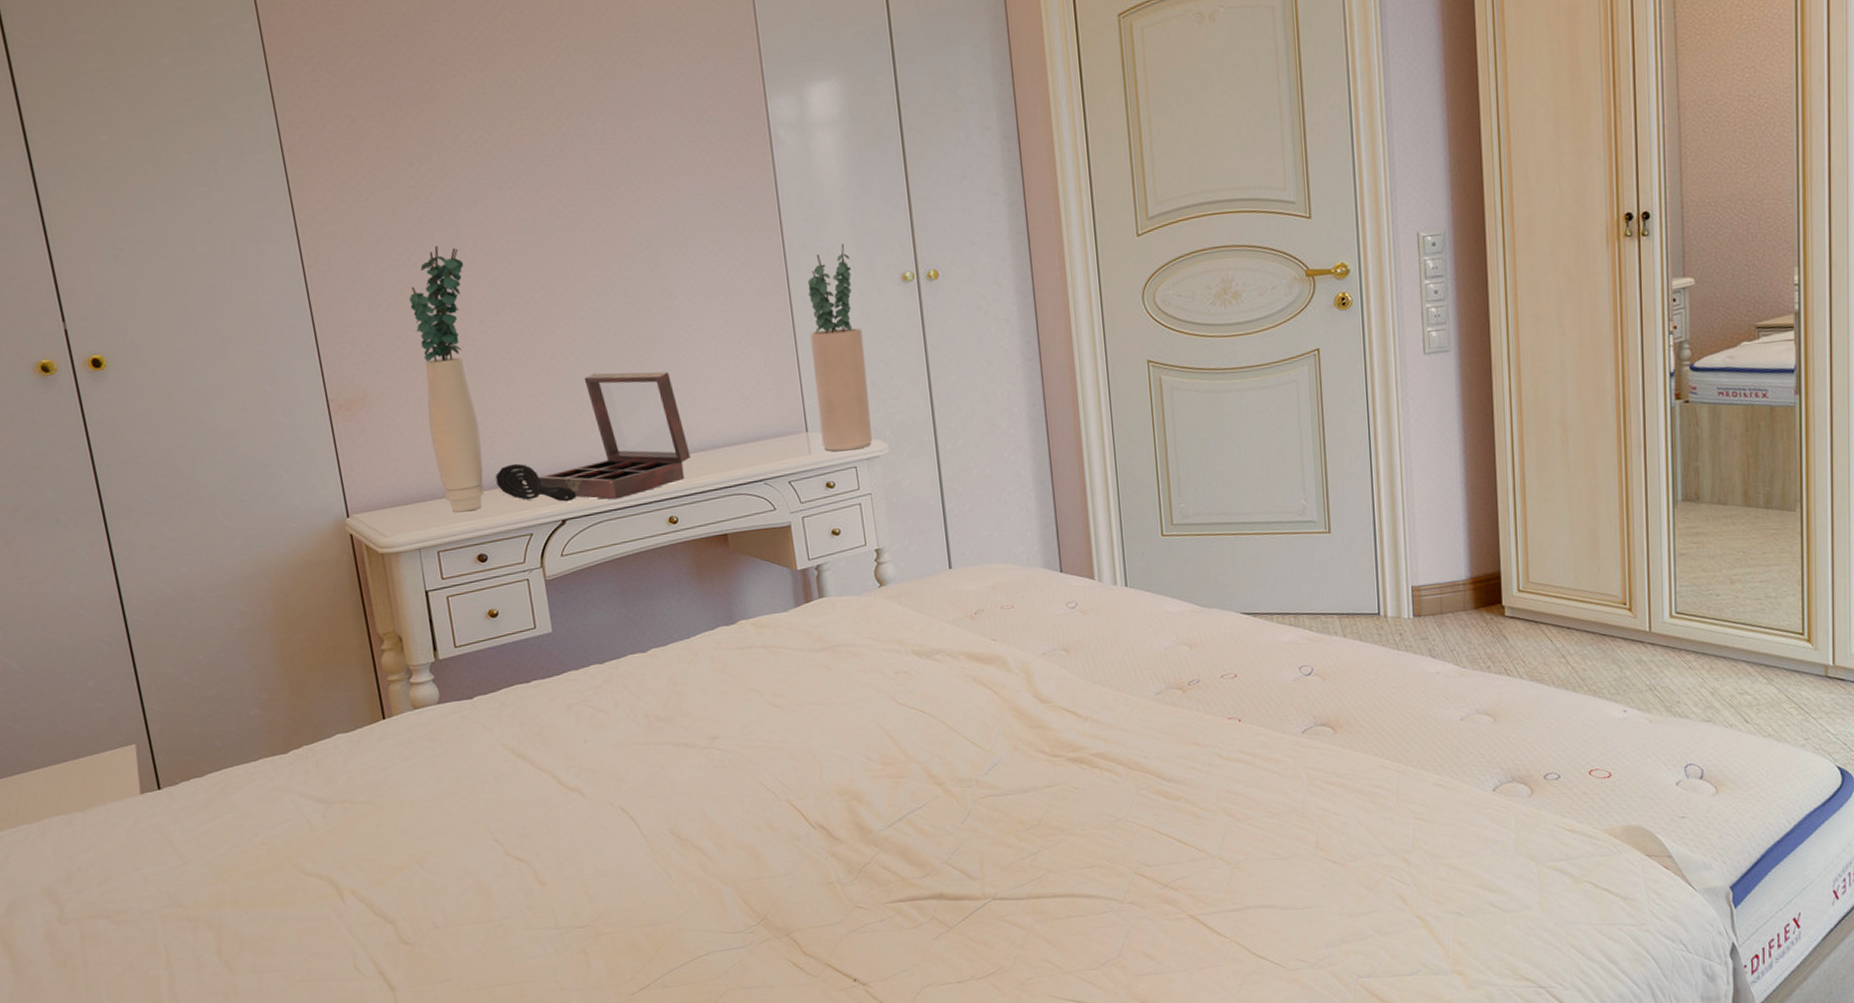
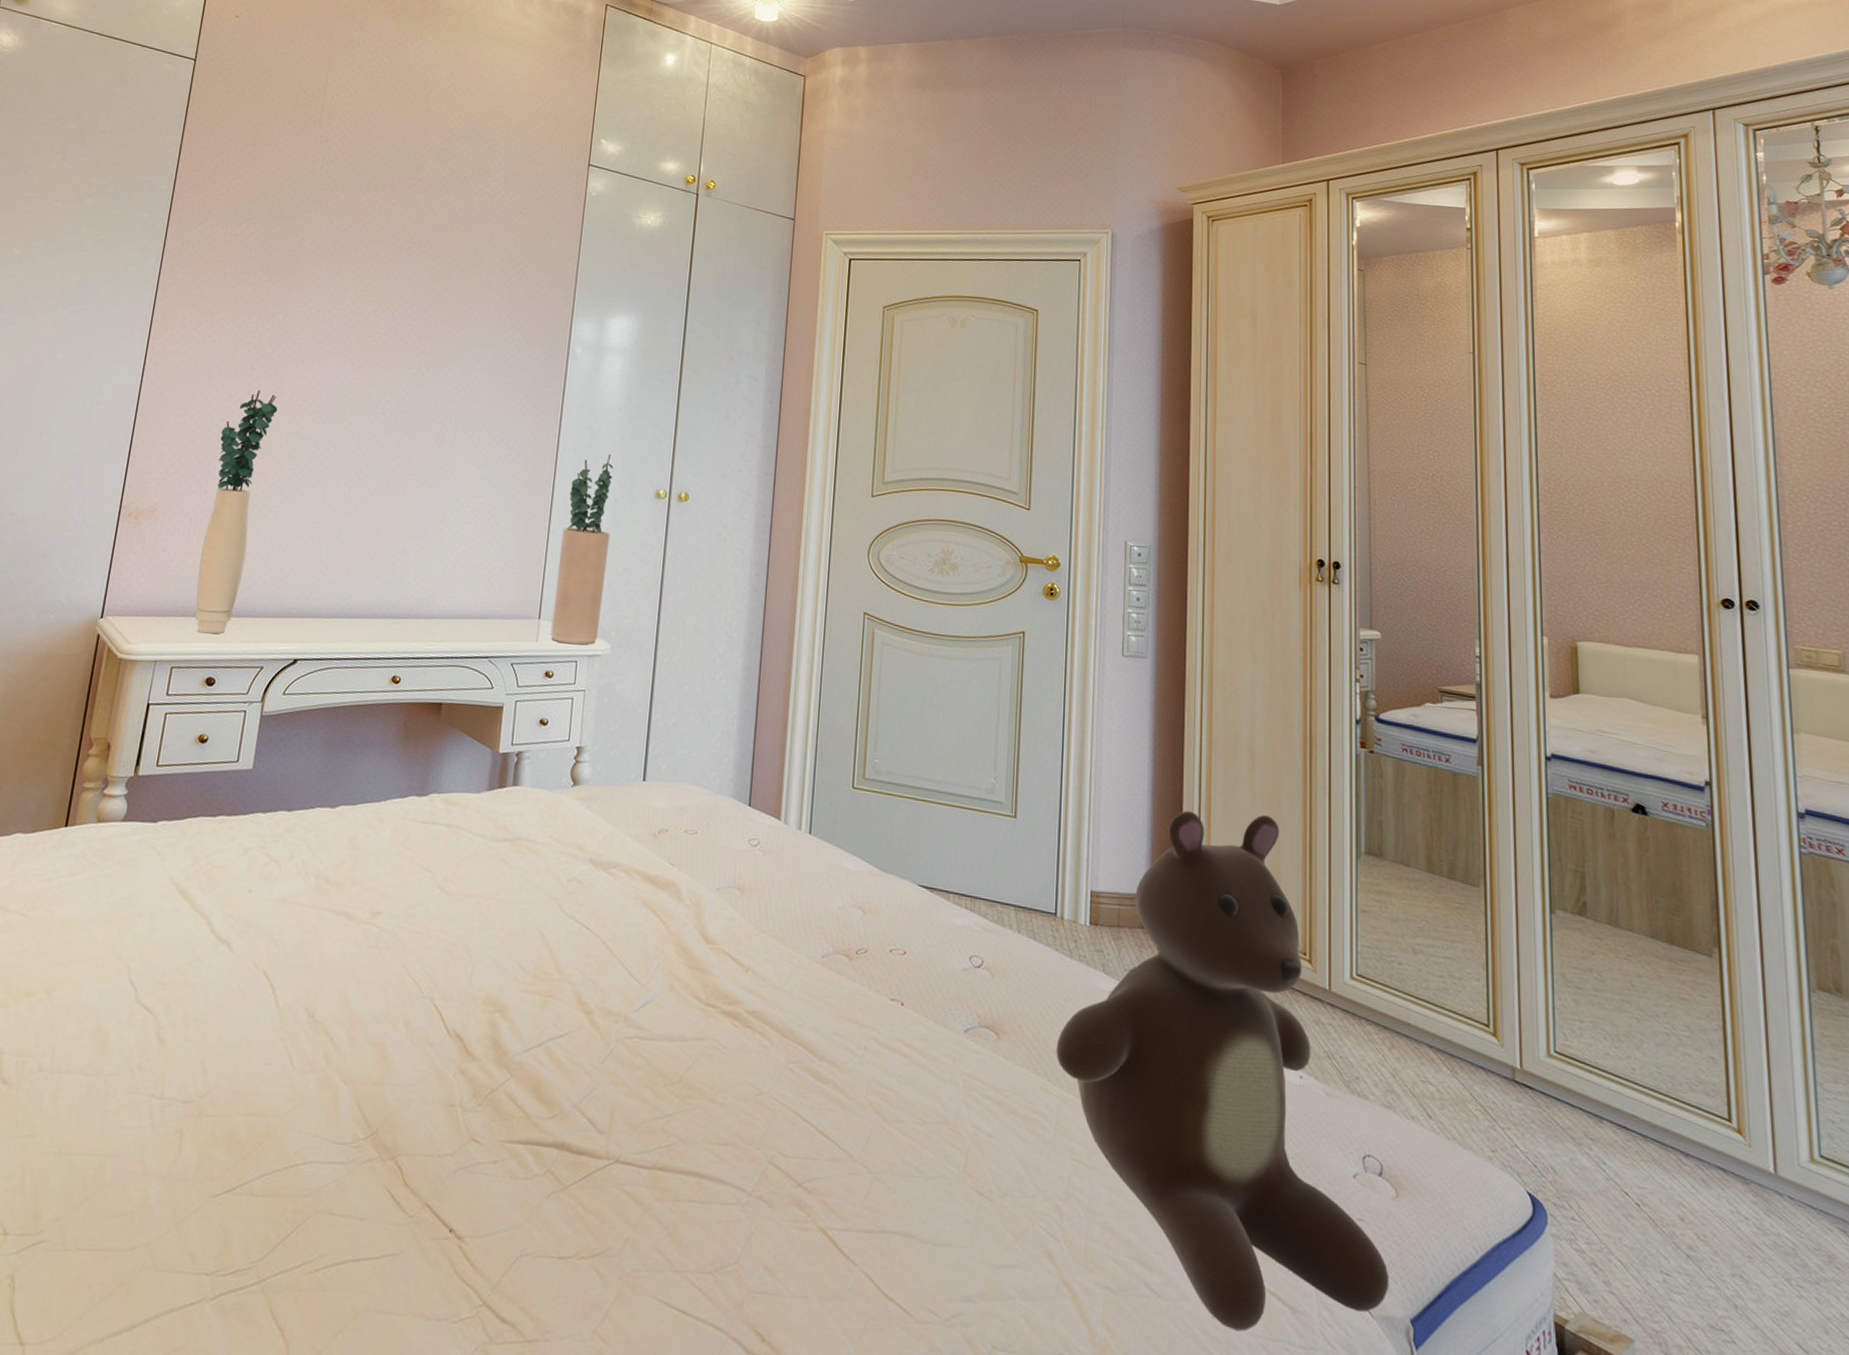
hairbrush: present [494,463,577,502] -> none [243,596,314,643]
jewelry box: present [538,371,691,500] -> none [282,527,429,649]
teddy bear: none [1391,483,1711,924] -> present [1056,811,1389,1332]

